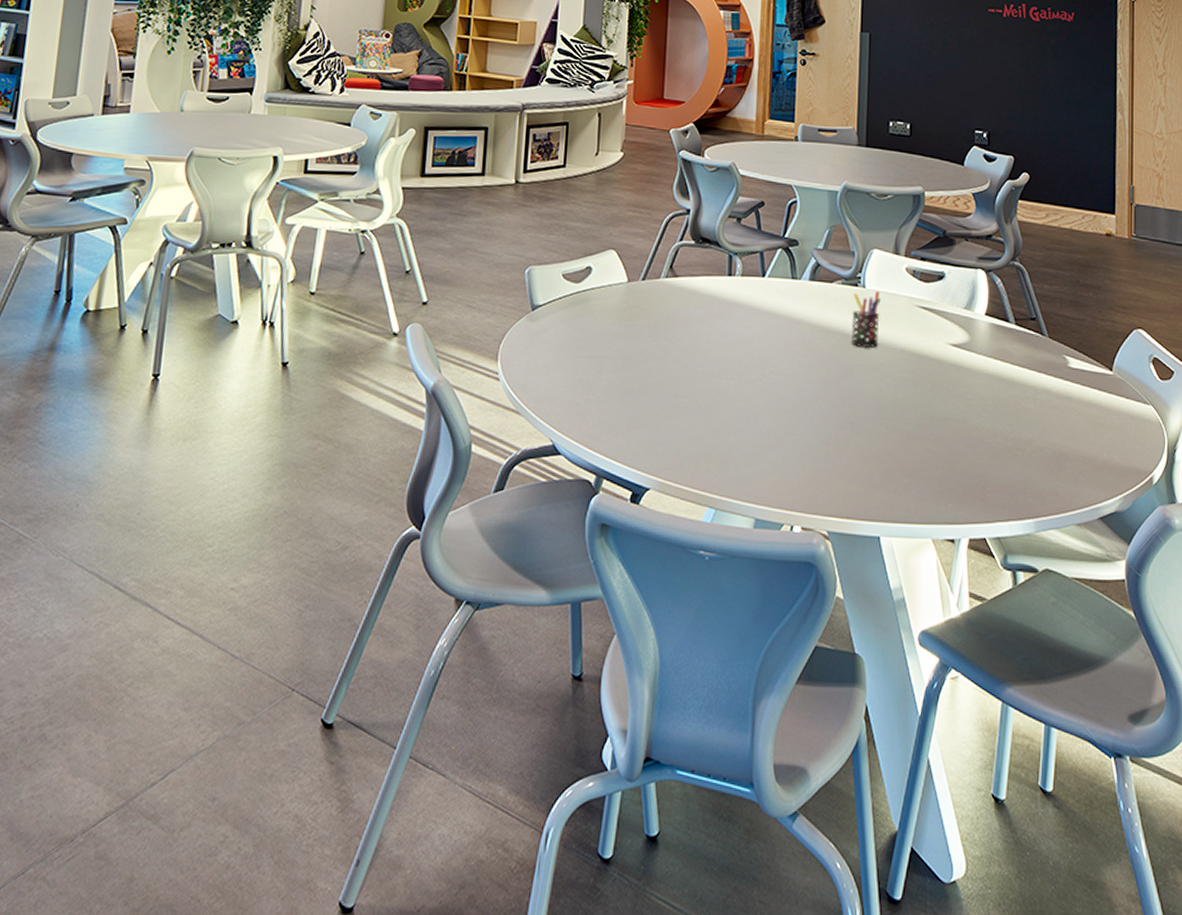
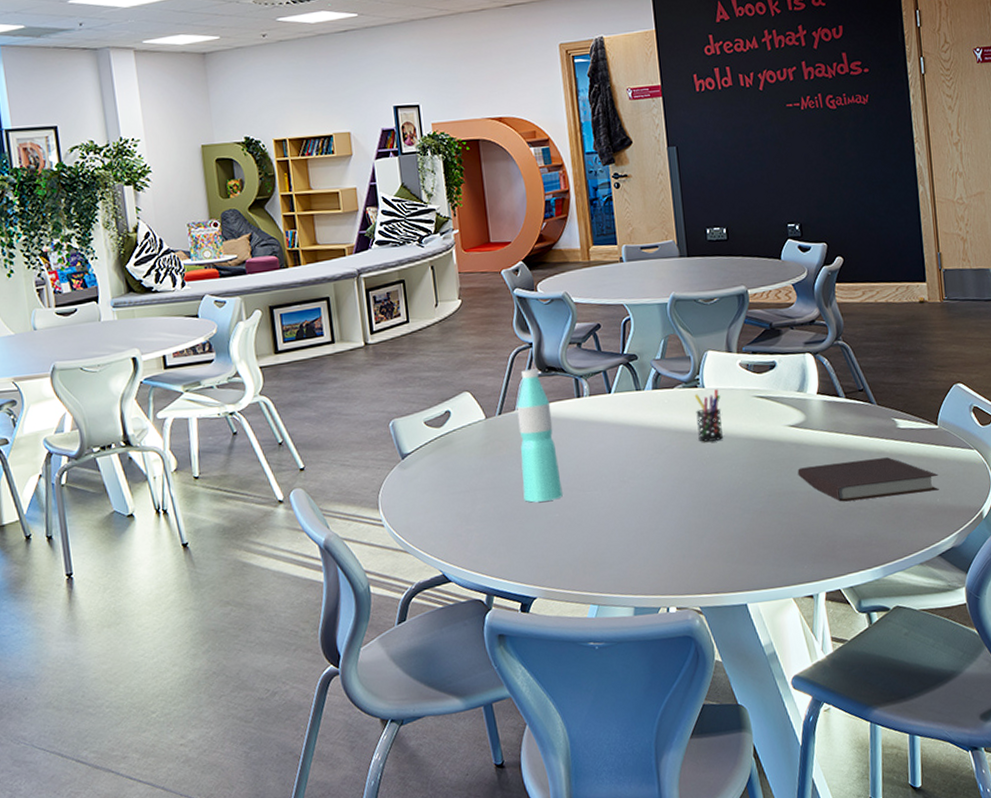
water bottle: none [654,237,699,383] -> present [516,368,563,503]
notebook: none [954,393,1107,444] -> present [797,457,939,502]

